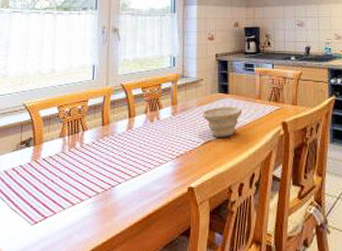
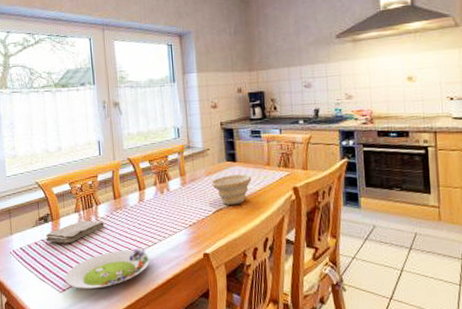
washcloth: none [24,147,89,171] -> present [45,220,104,244]
salad plate: none [38,179,133,222] -> present [65,248,150,289]

